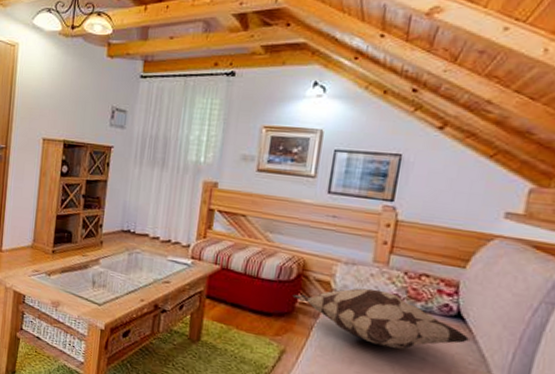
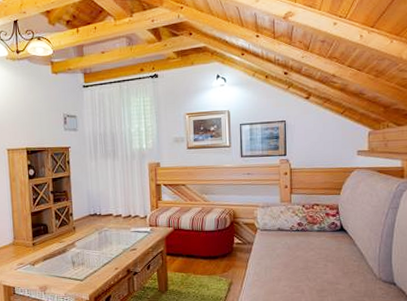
decorative pillow: present [292,288,471,349] -> none [230,222,352,263]

